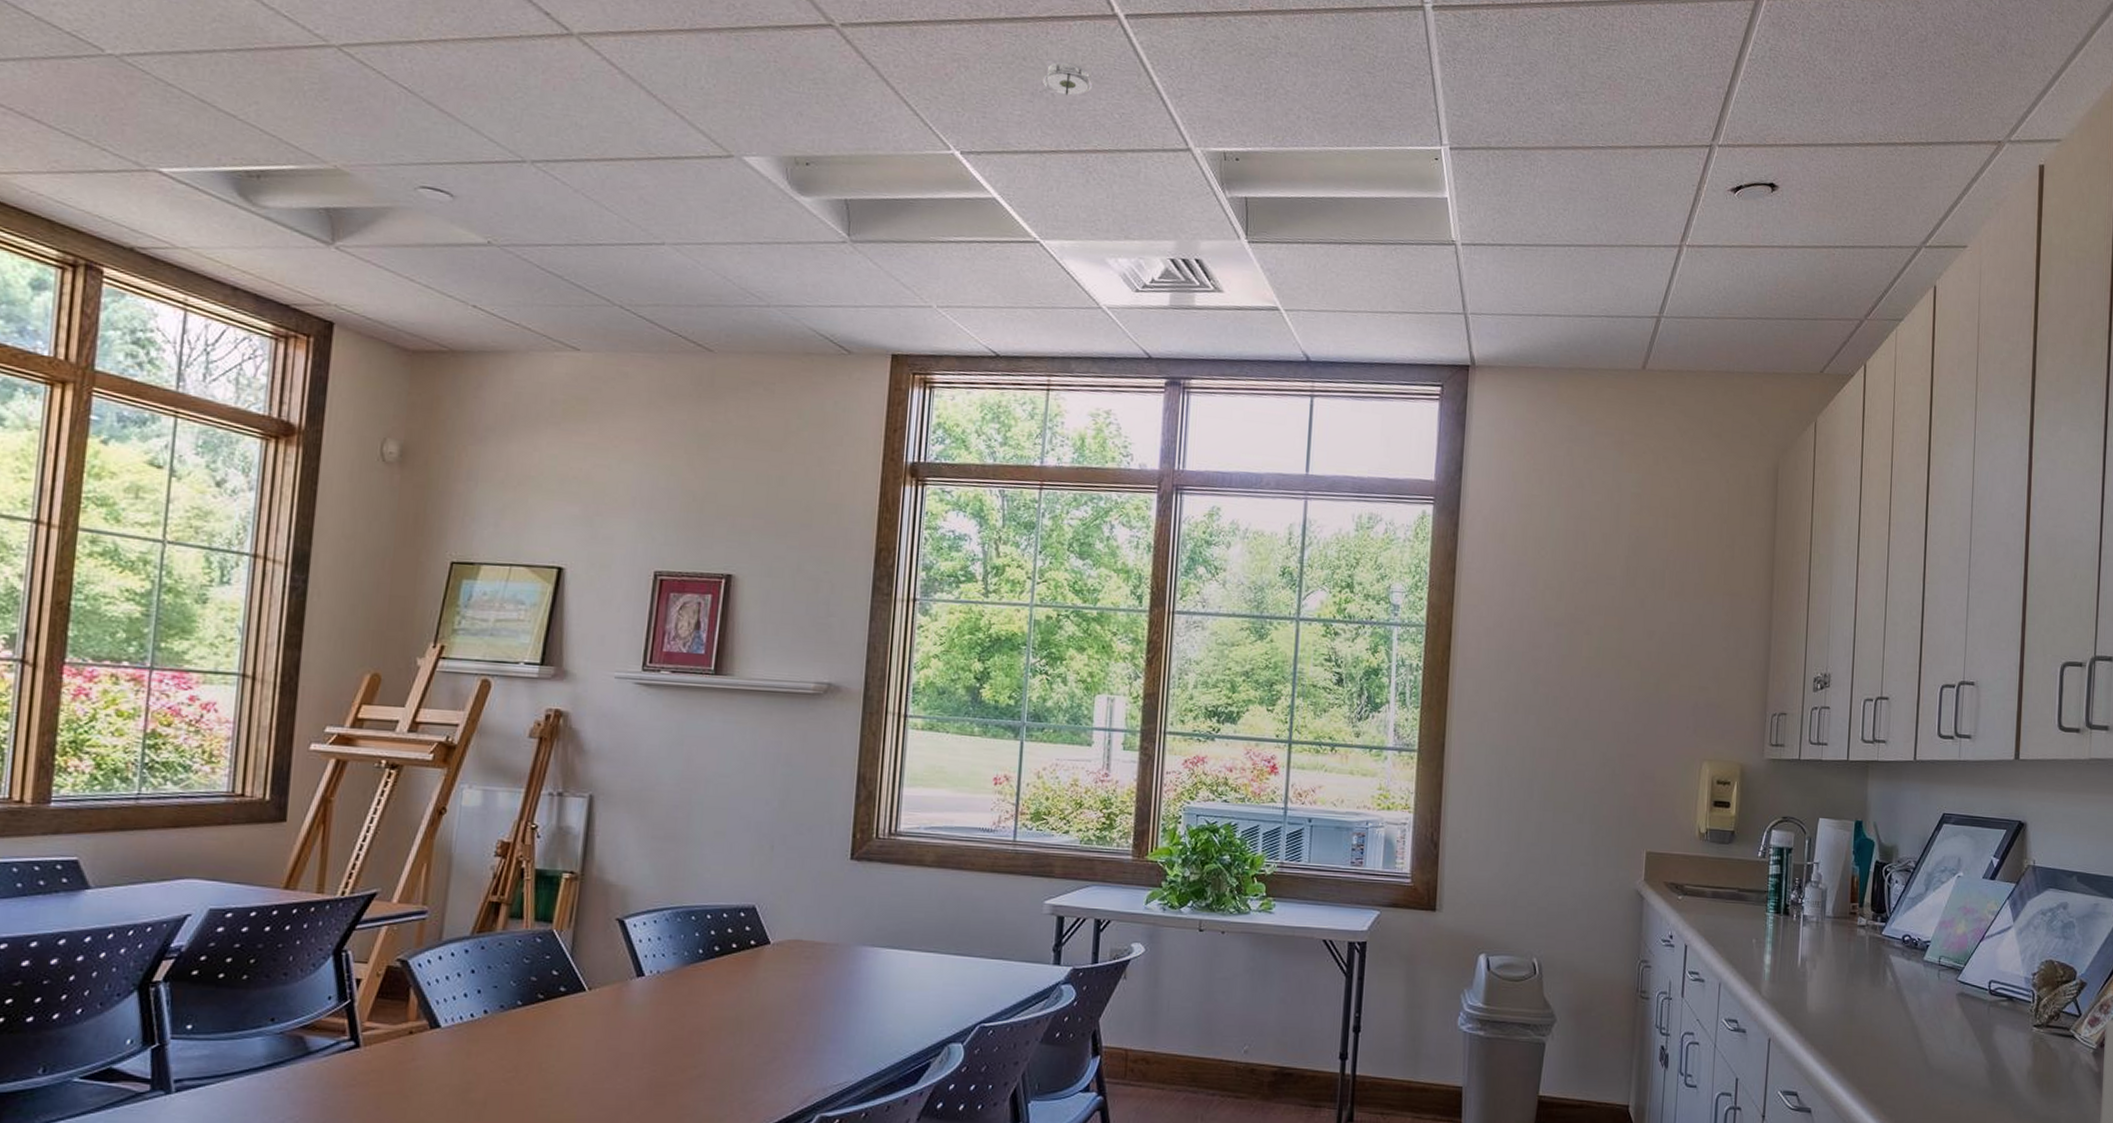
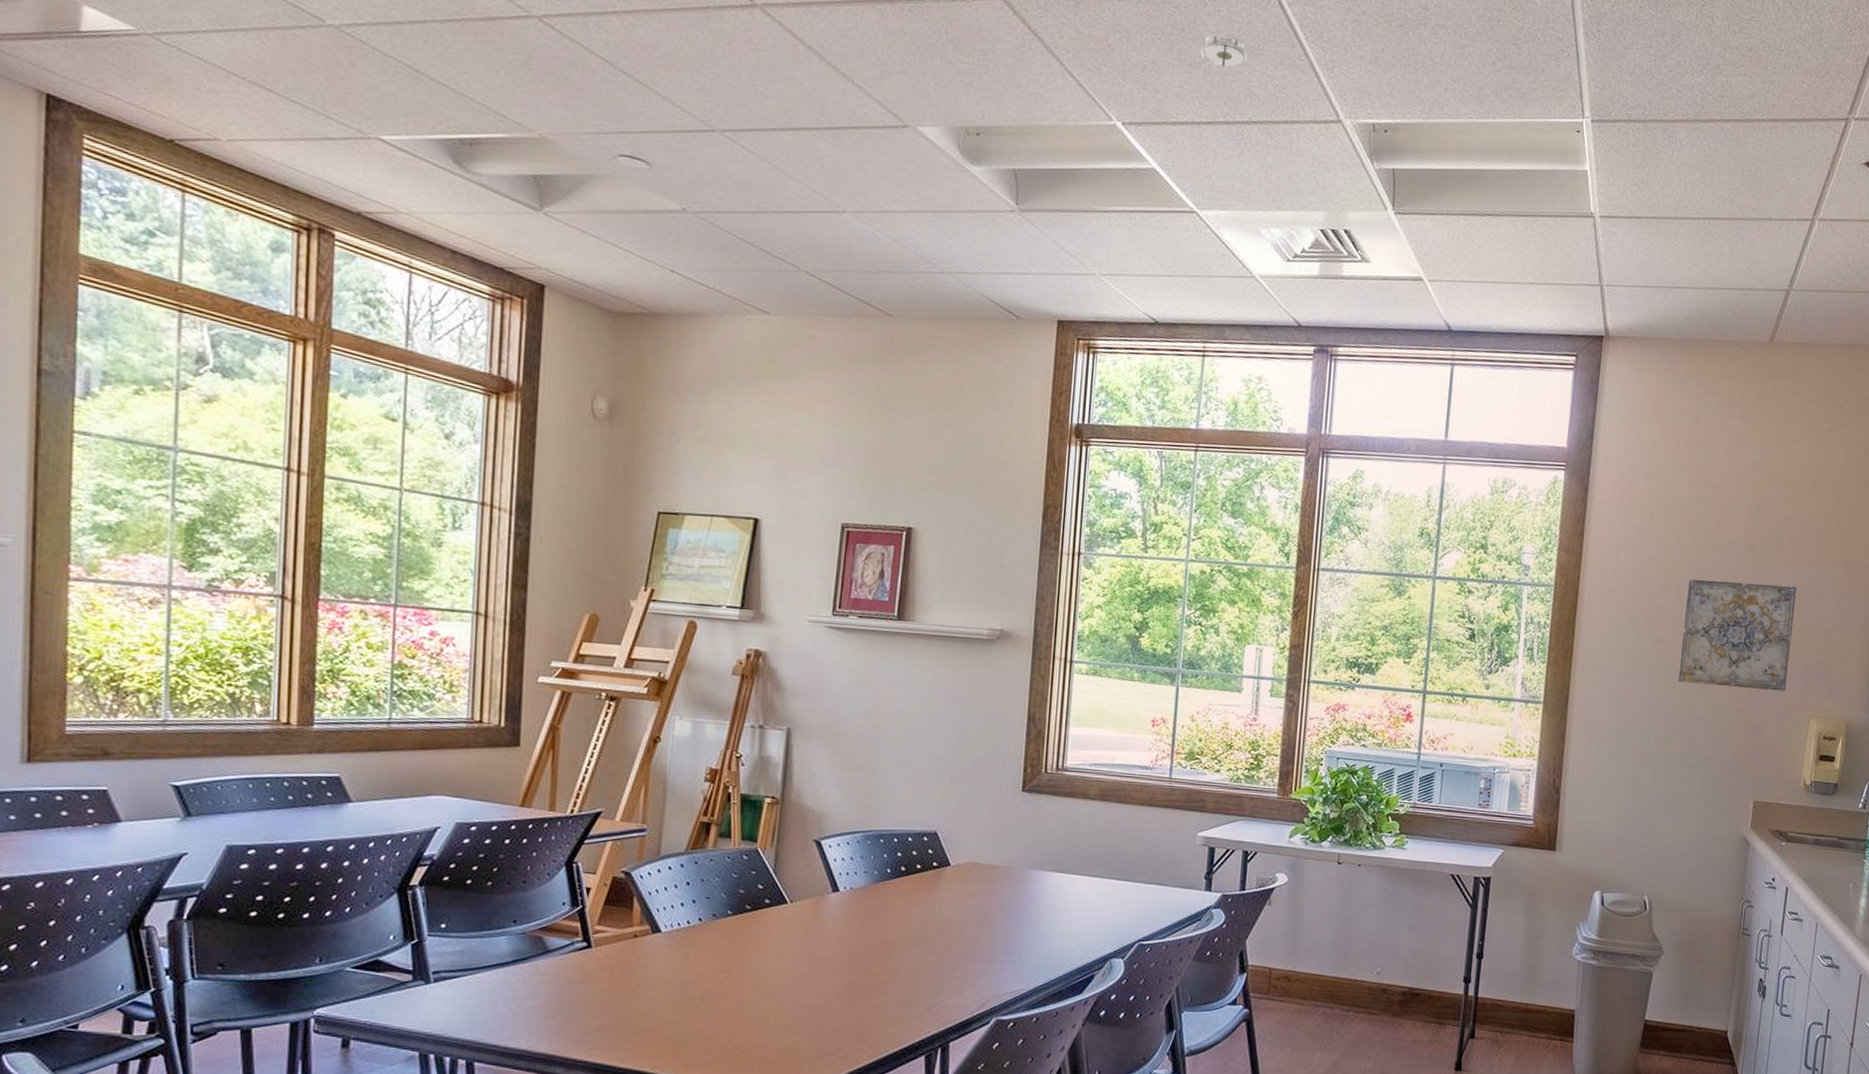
wall art: none [1560,615,1681,733] -> present [1678,578,1796,691]

